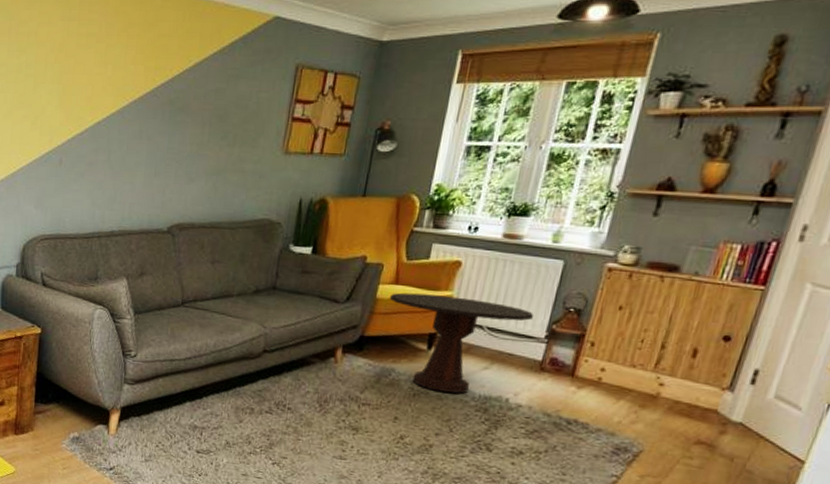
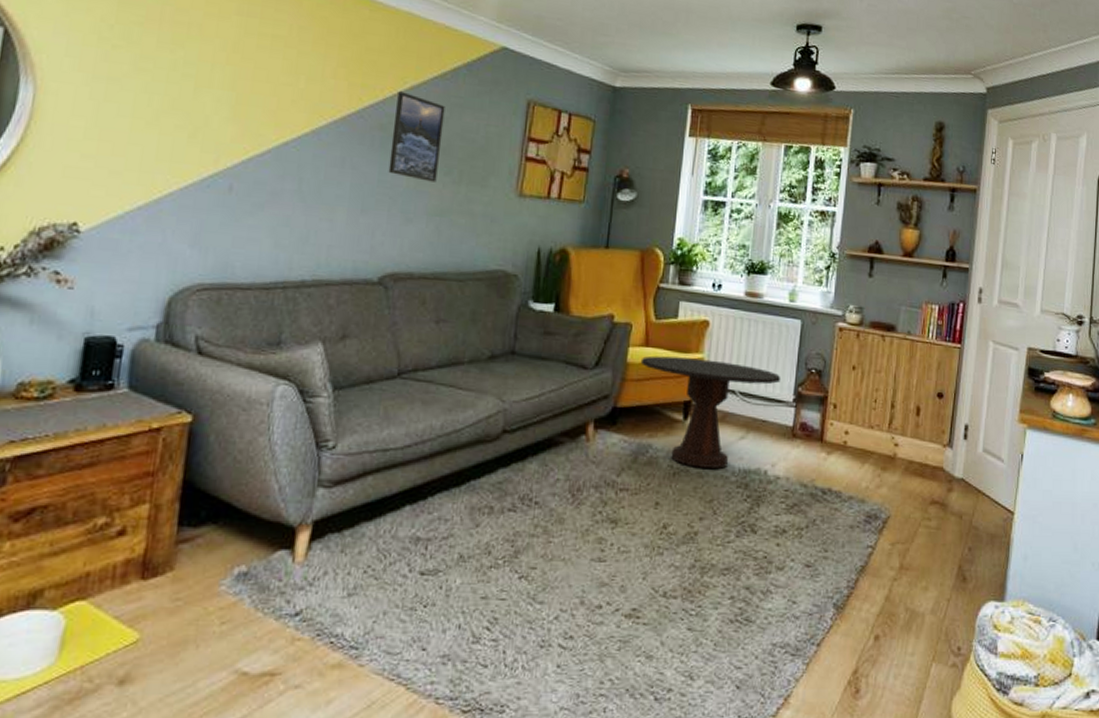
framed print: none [176,69,223,146] -> present [388,91,445,182]

